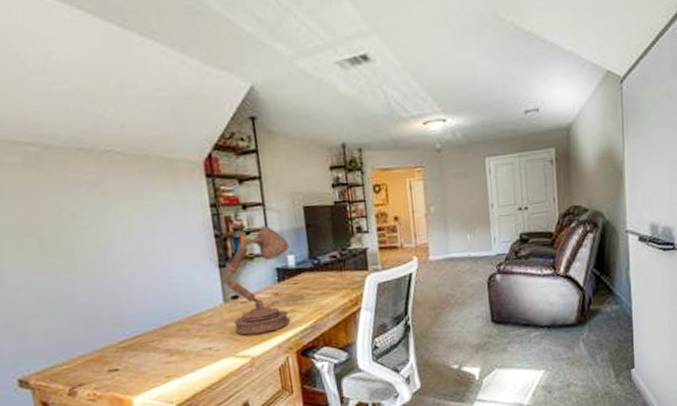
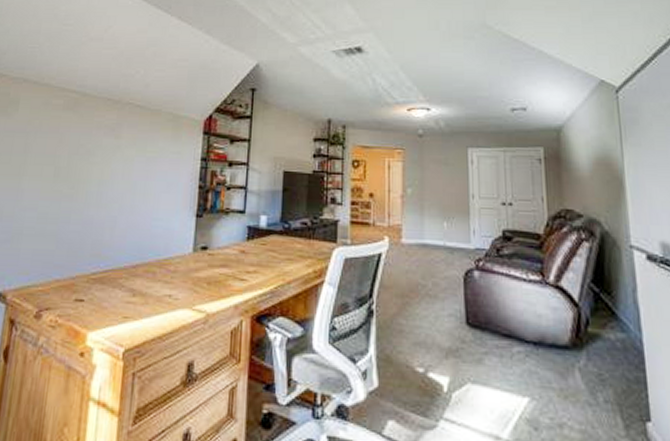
desk lamp: present [221,226,290,335] -> none [195,185,264,290]

